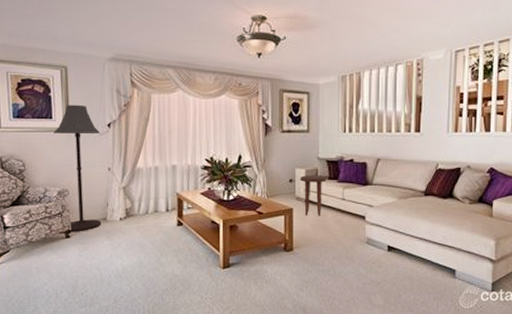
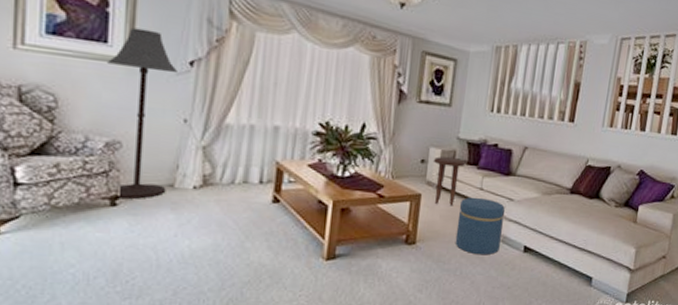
ottoman: none [326,206,366,256] -> present [455,197,505,255]

